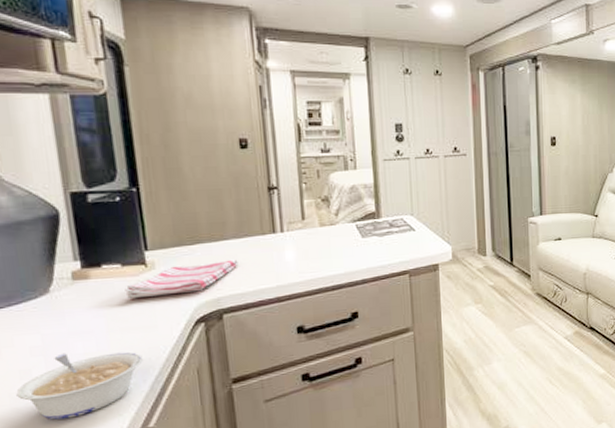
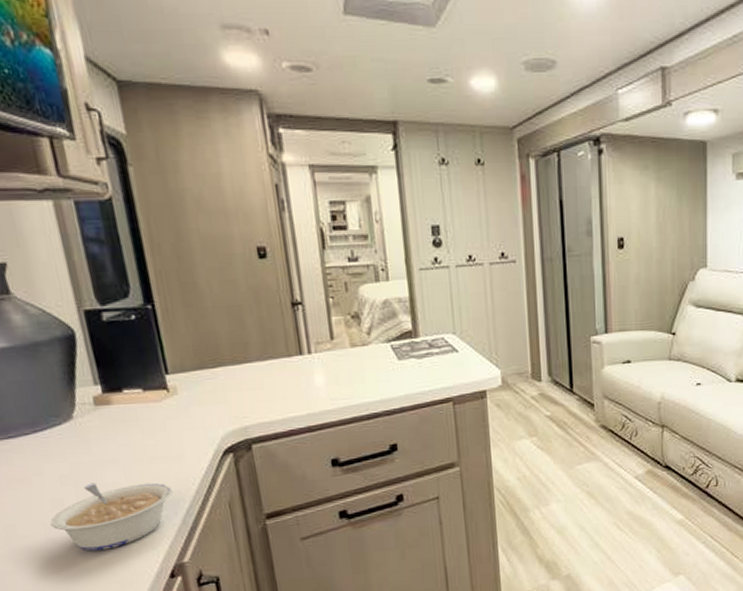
dish towel: present [125,259,238,299] -> none [148,384,265,427]

